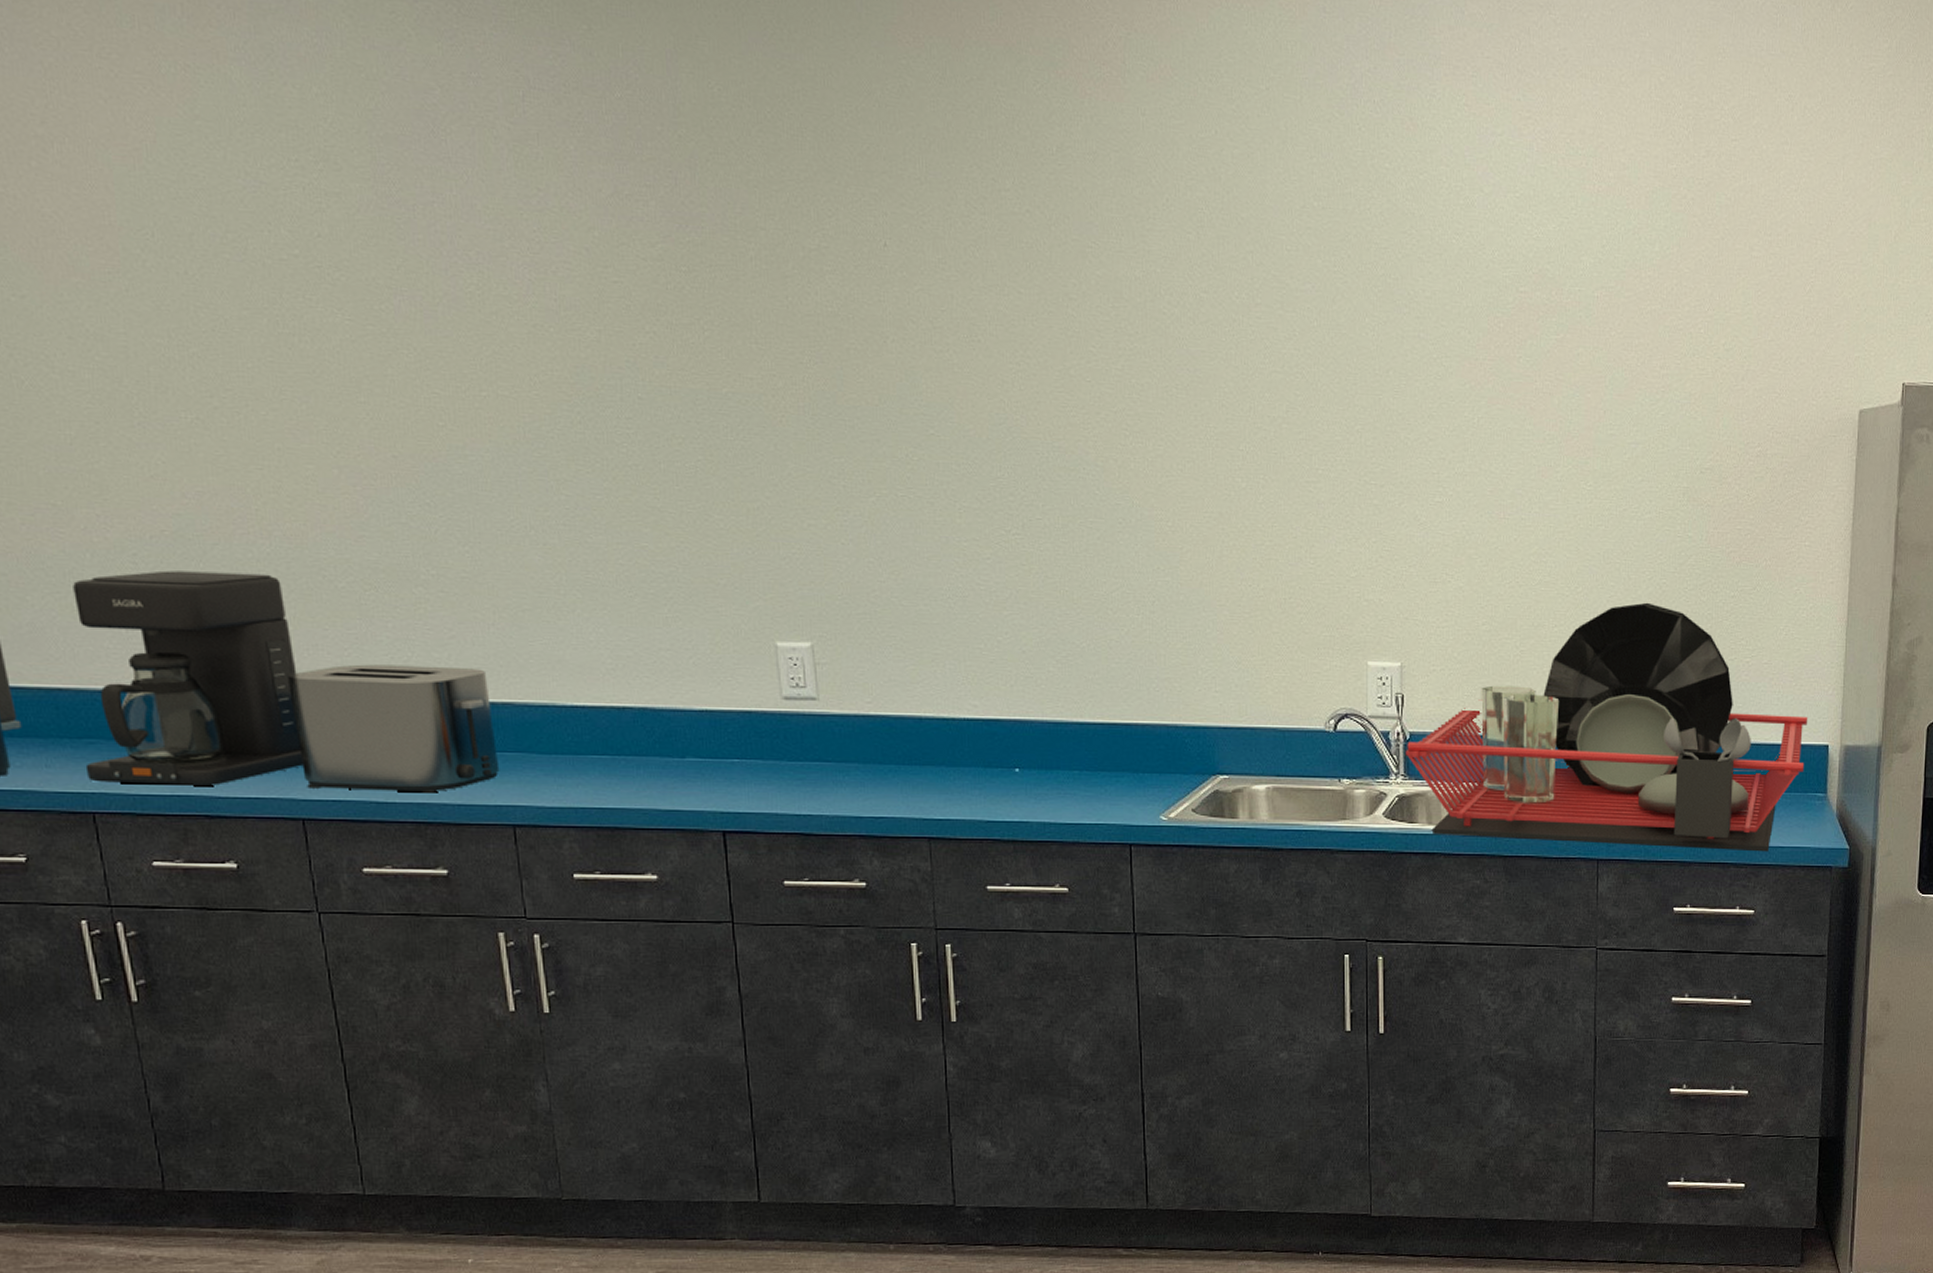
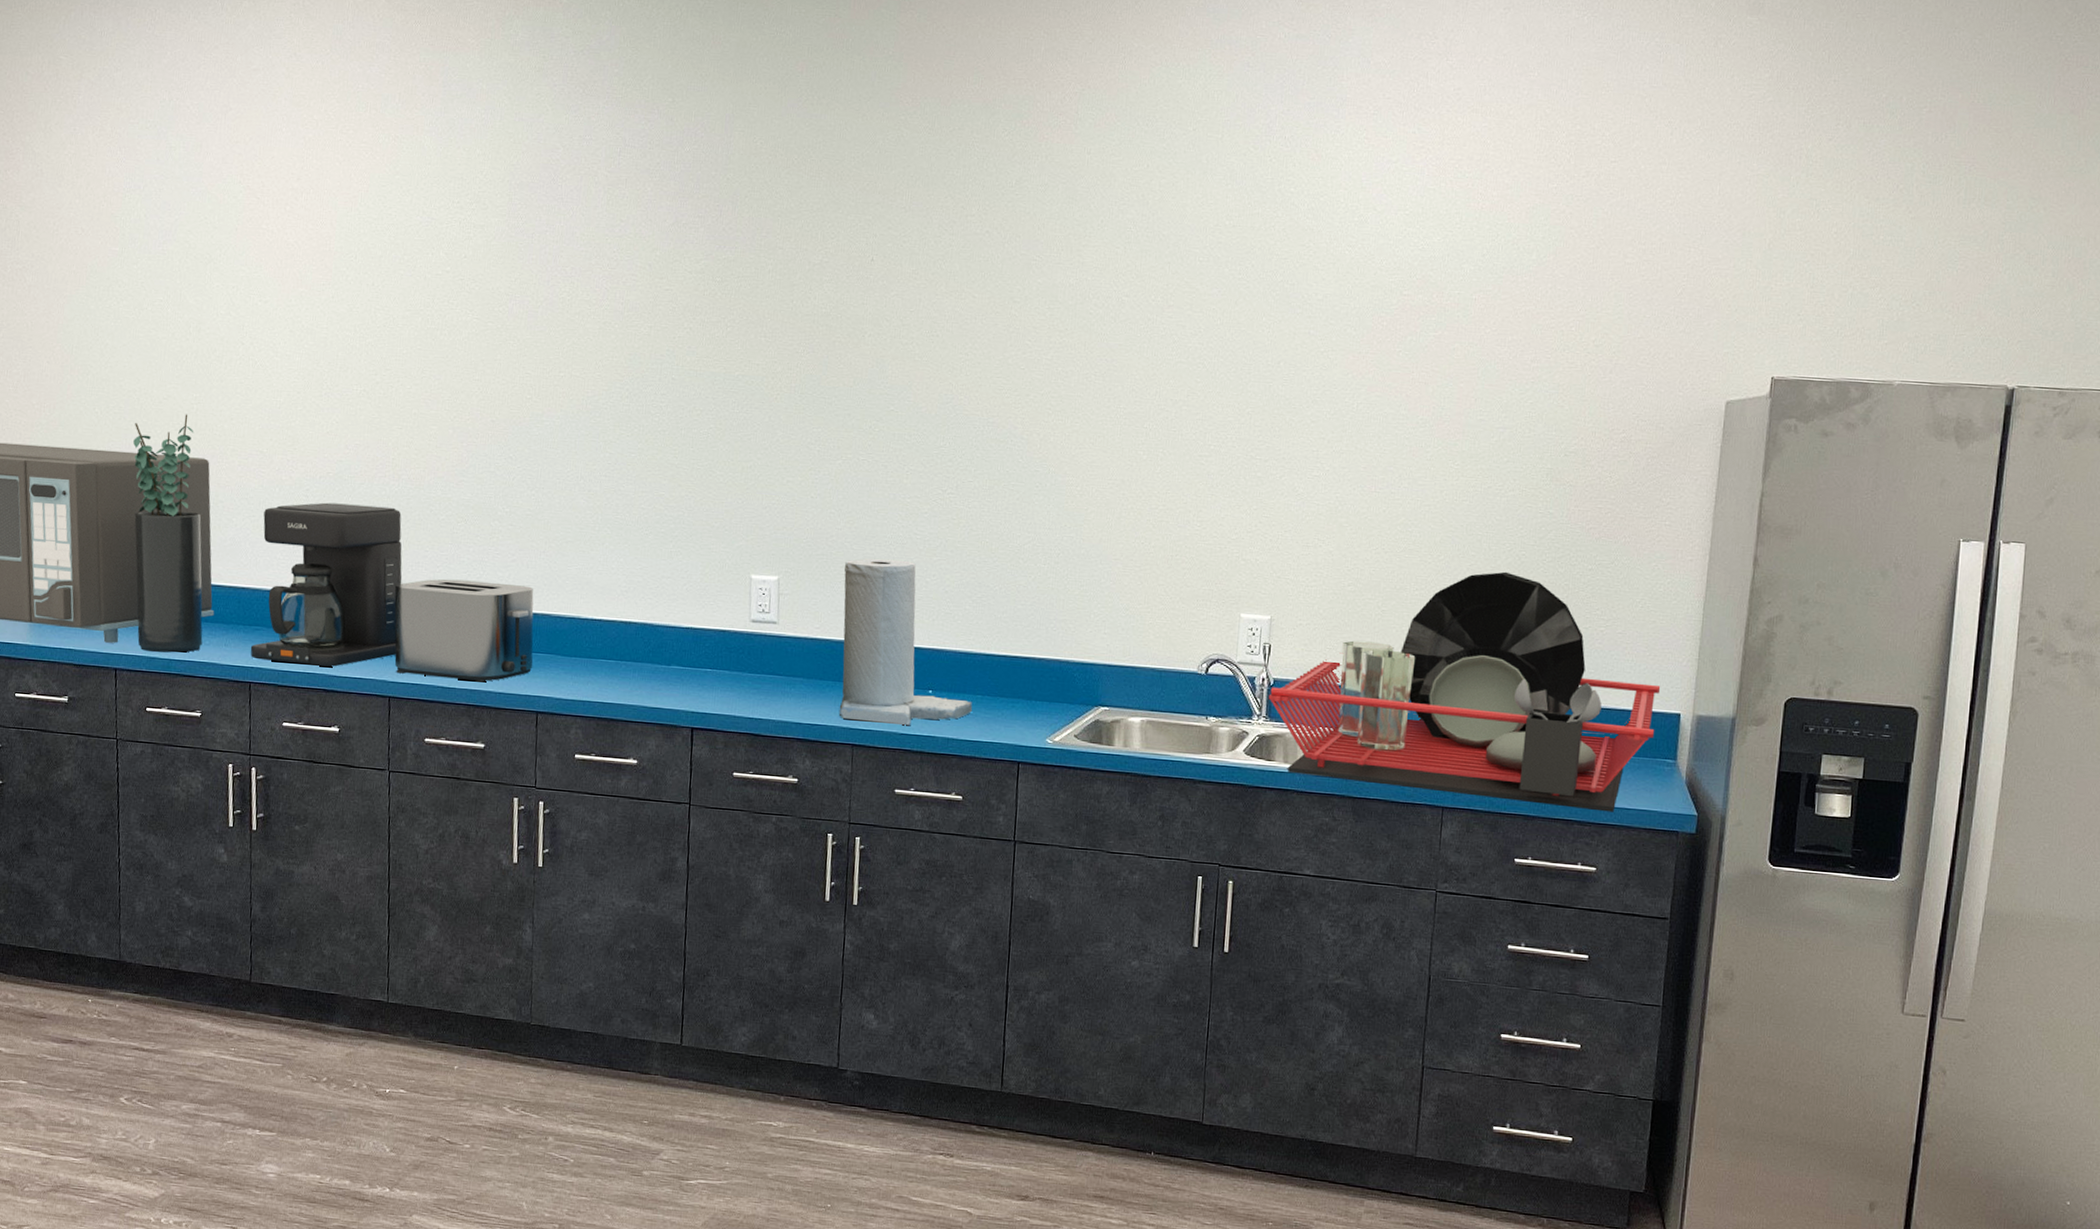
paper towel: none [895,615,1069,812] -> present [838,558,972,726]

